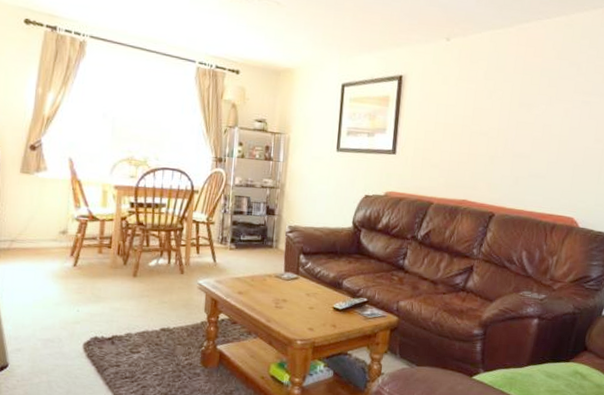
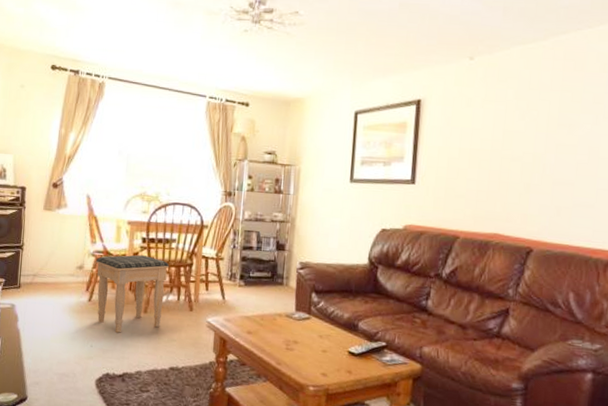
footstool: none [80,219,160,297] -> present [95,255,170,333]

